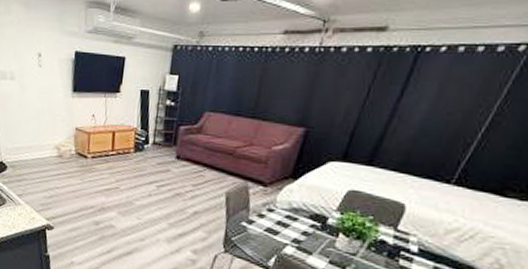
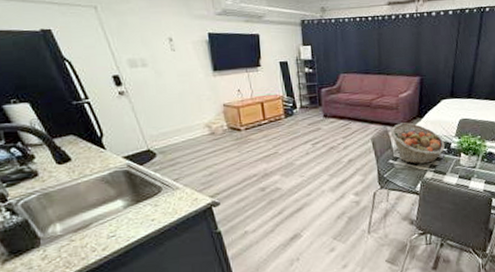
fruit basket: none [250,181,321,237] -> present [390,122,446,164]

